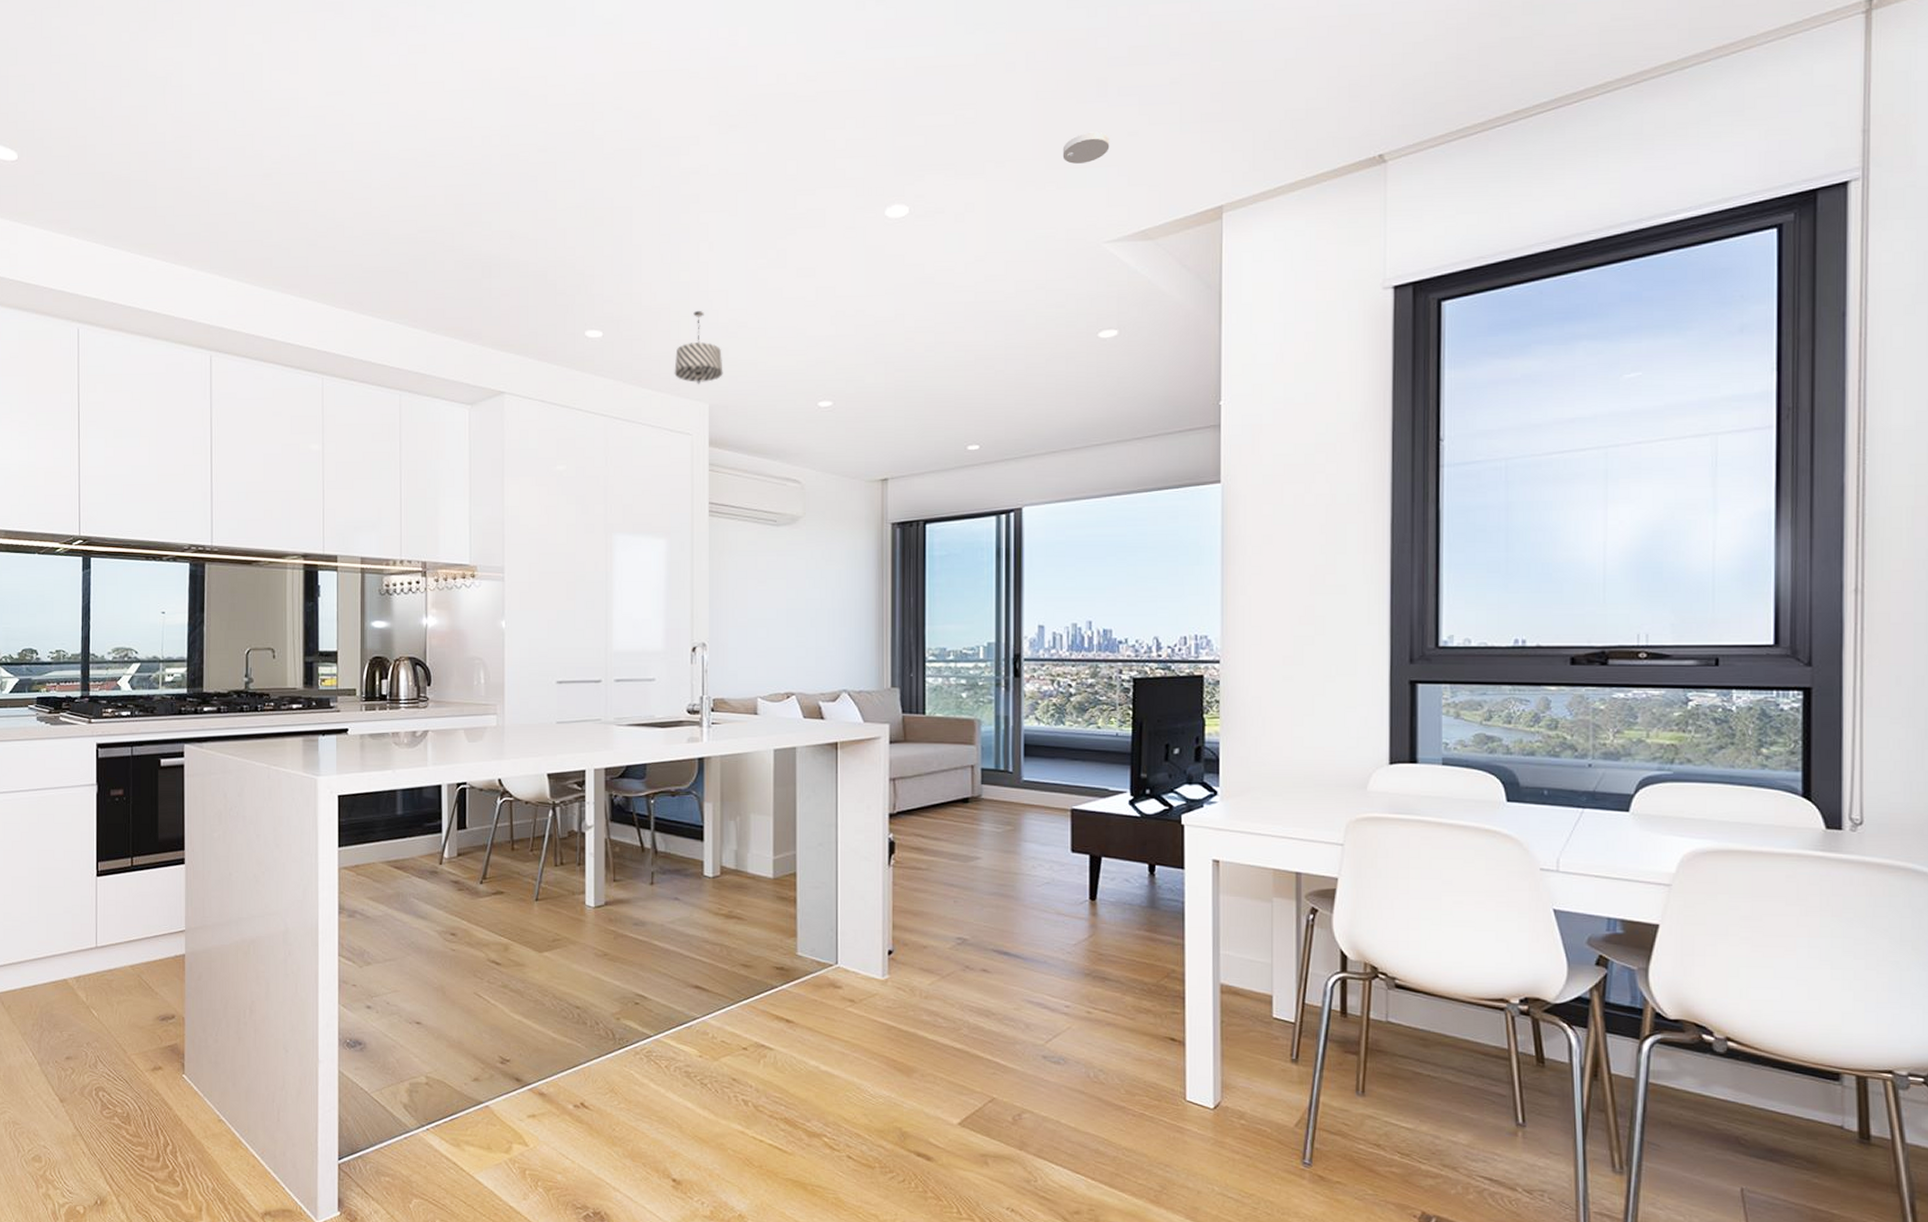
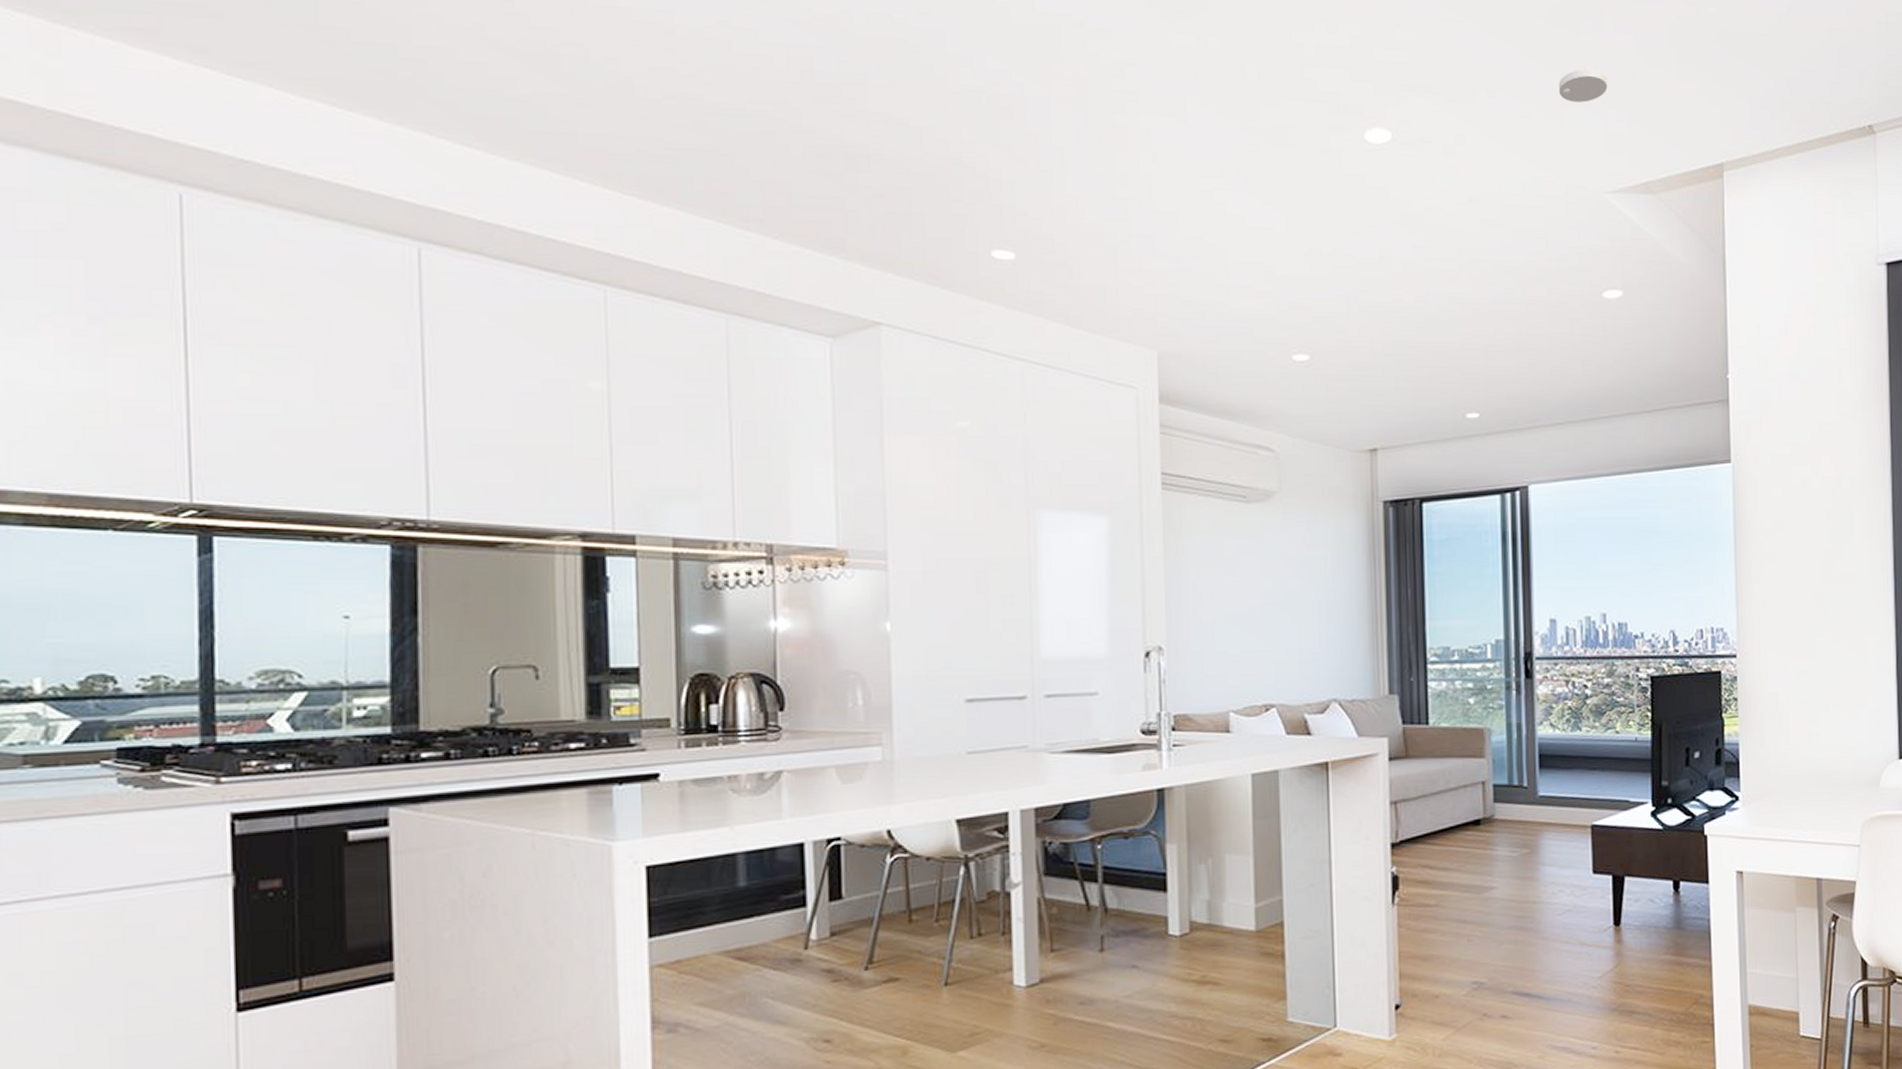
pendant light: present [674,311,723,385] -> none [1111,235,1175,327]

